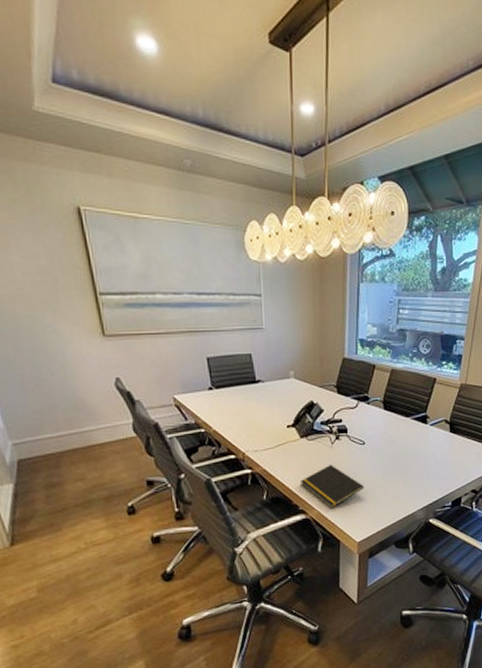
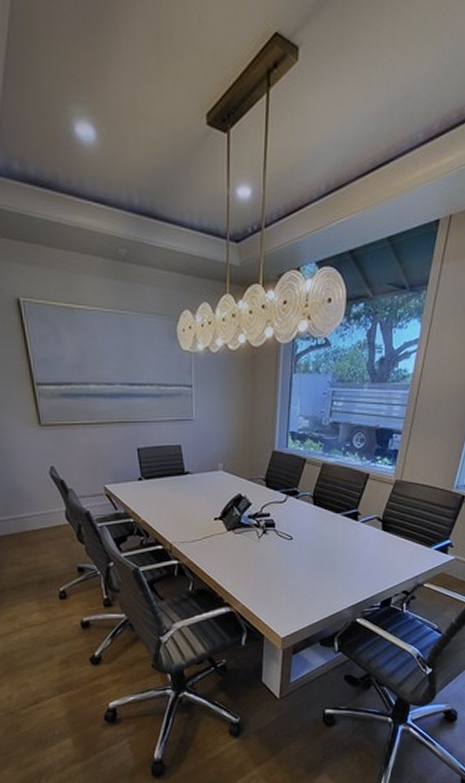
notepad: present [301,465,365,508] -> none [226,559,291,603]

